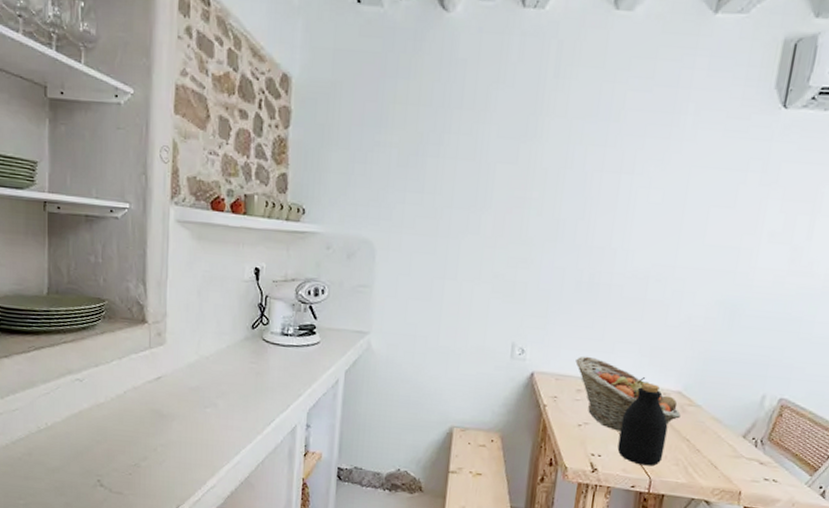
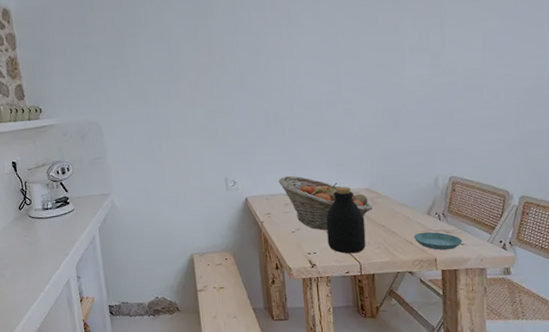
saucer: none [720,457,777,485] -> present [413,231,463,251]

